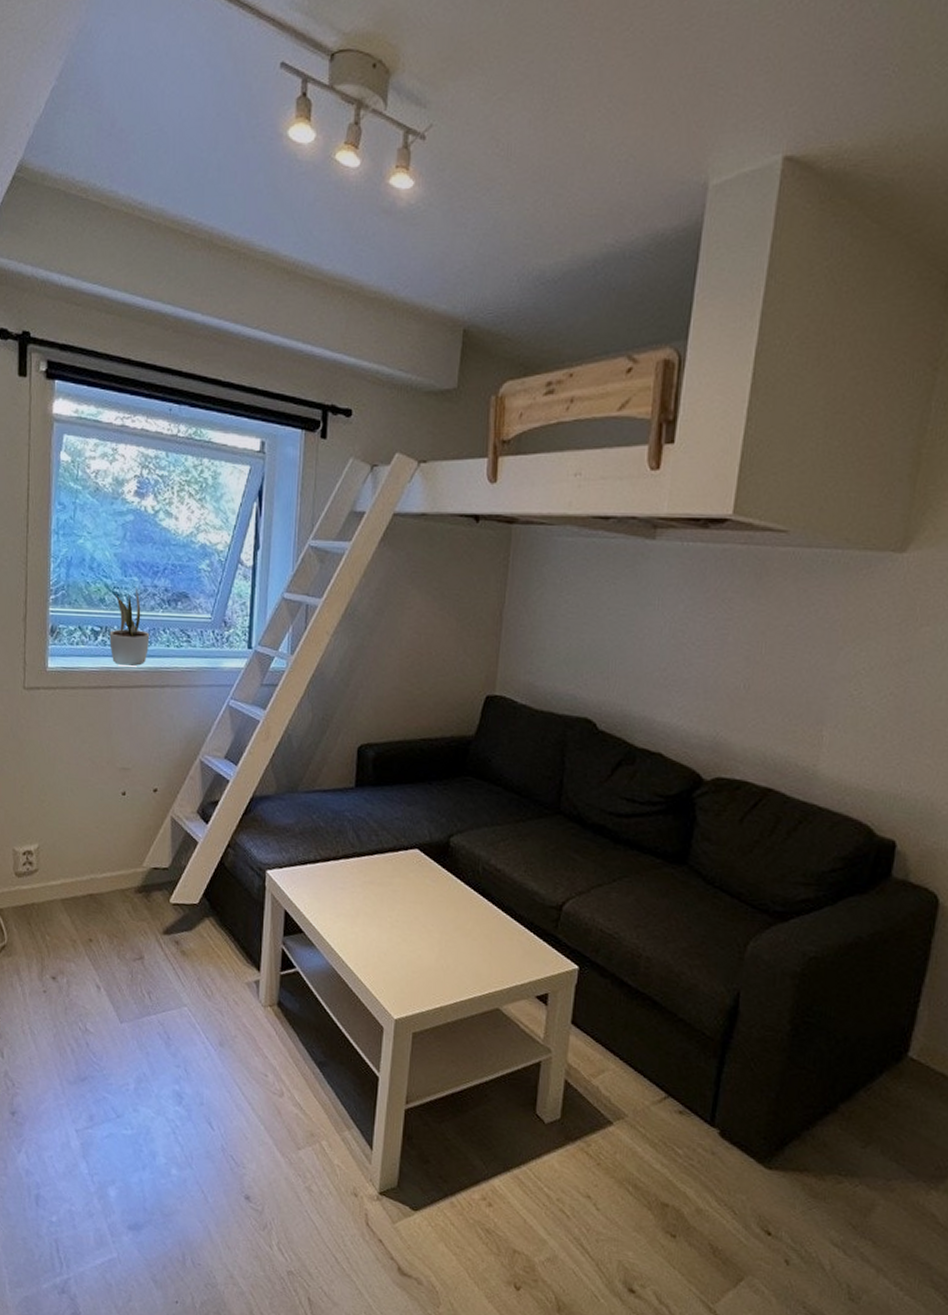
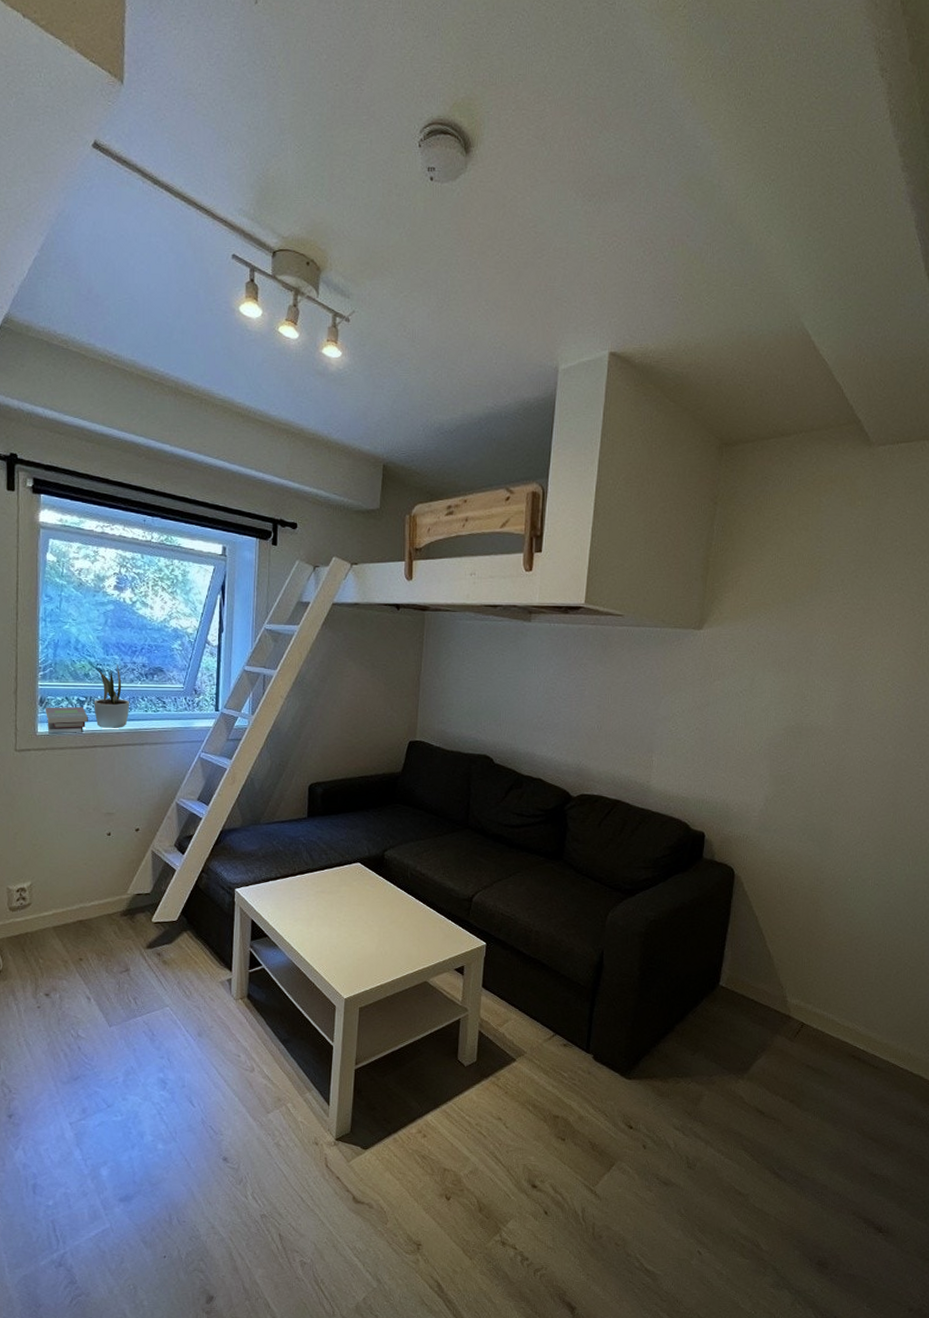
books: none [57,637,103,672] -> present [46,706,88,735]

